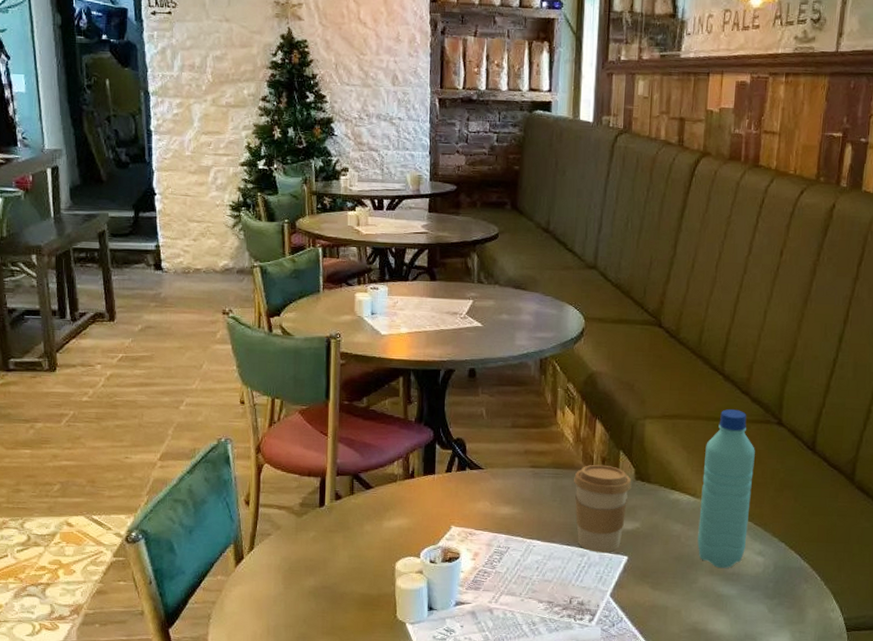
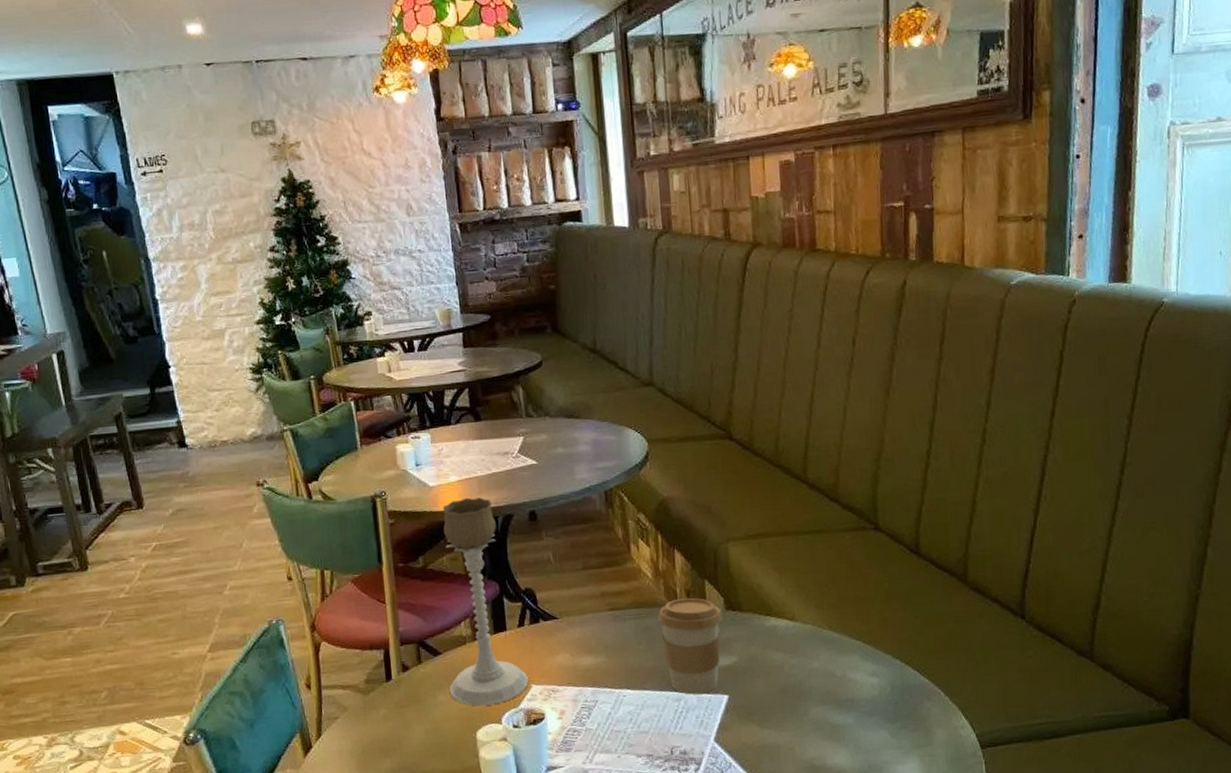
candle holder: none [375,349,450,540] -> present [442,497,529,706]
water bottle: present [697,409,755,568] -> none [798,519,857,695]

